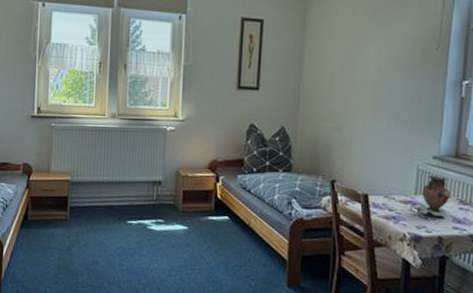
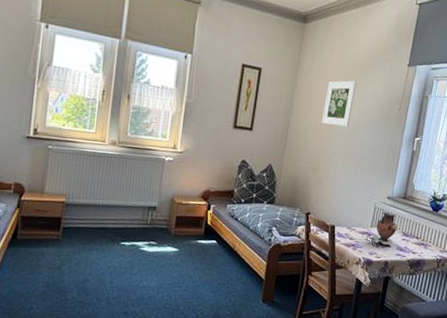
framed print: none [340,20,379,75] -> present [322,80,357,127]

